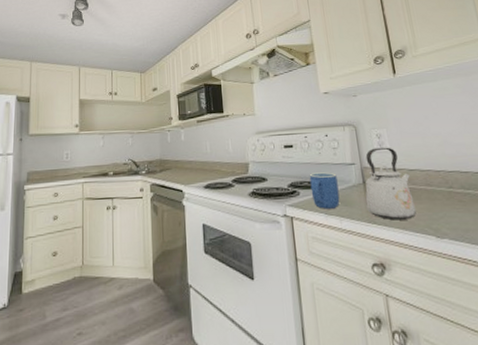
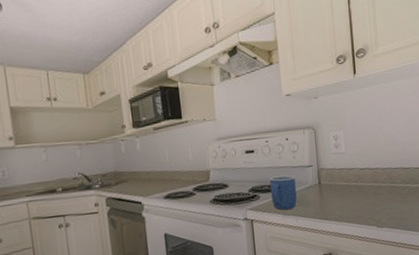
kettle: present [365,147,416,221] -> none [320,148,363,216]

